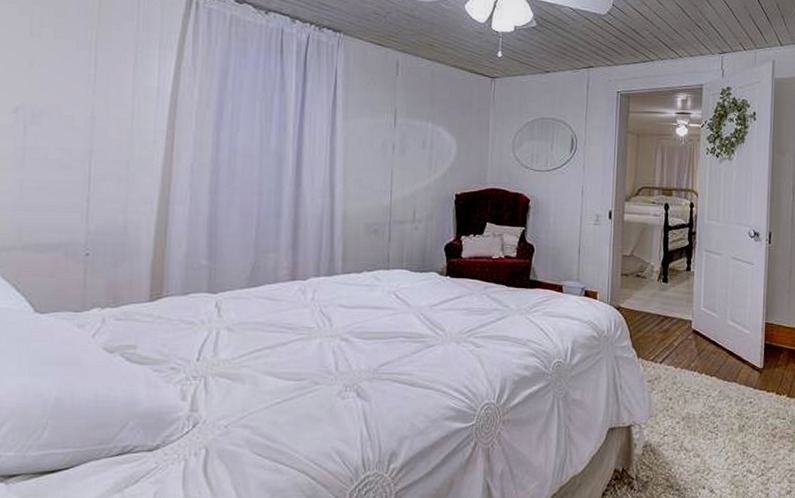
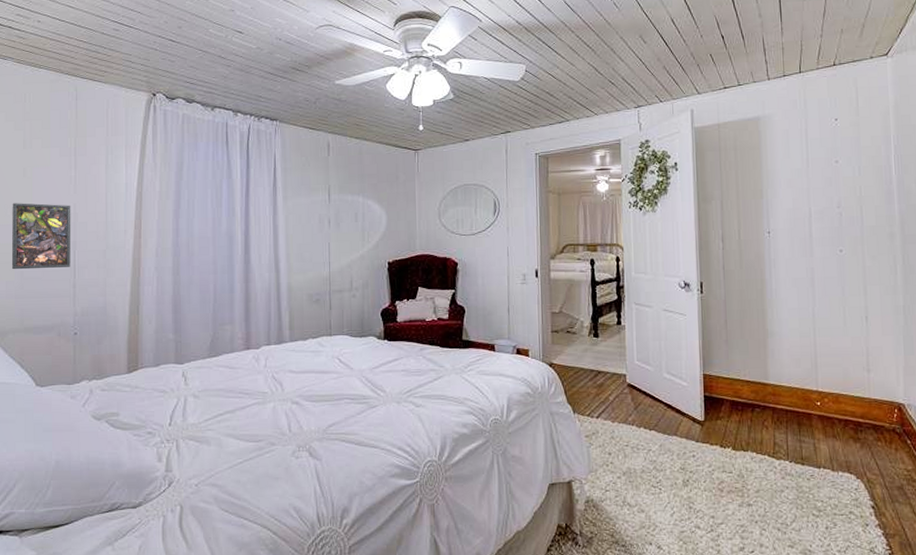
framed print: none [8,100,88,178] -> present [11,203,71,270]

